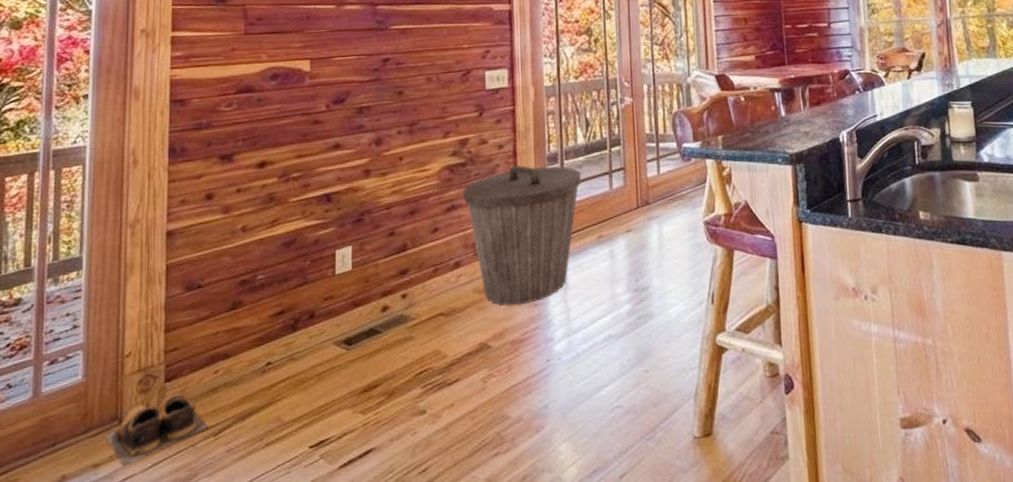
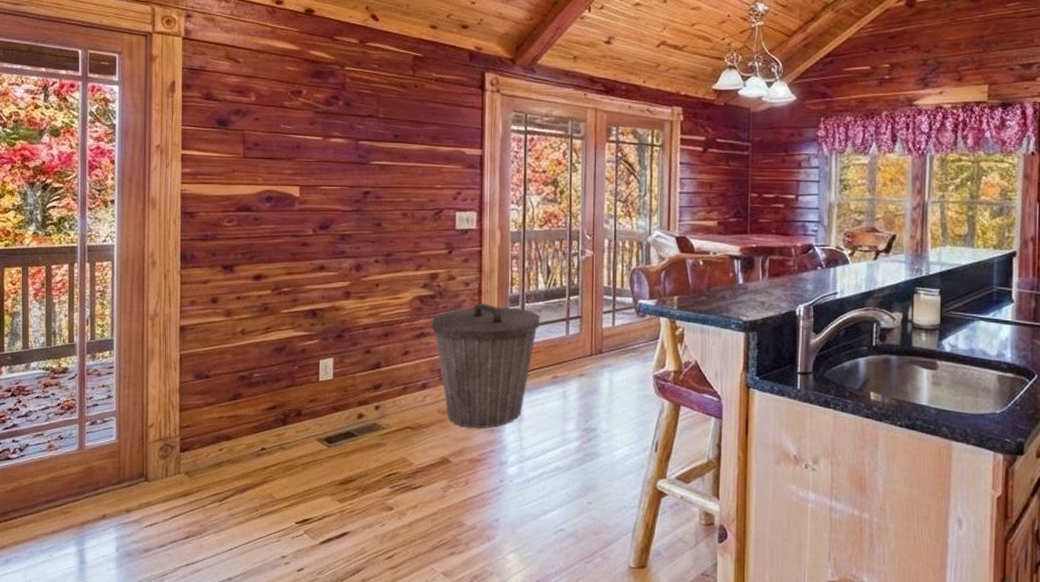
shoes: present [105,393,209,467] -> none [134,462,215,515]

